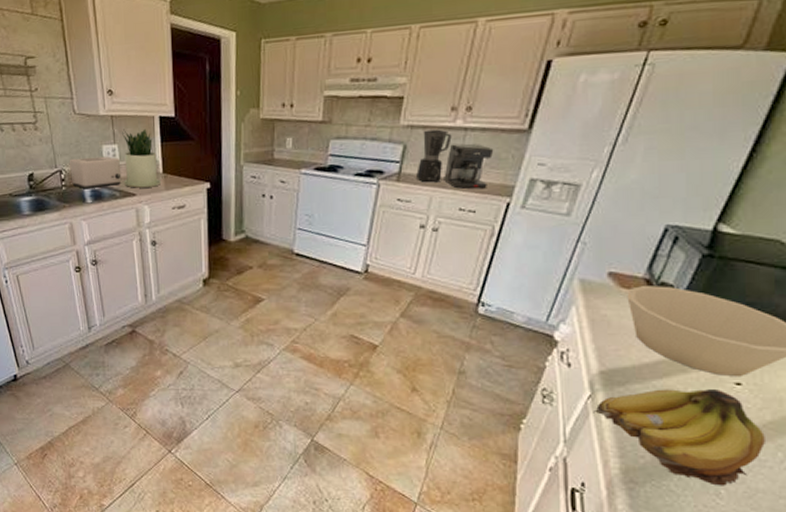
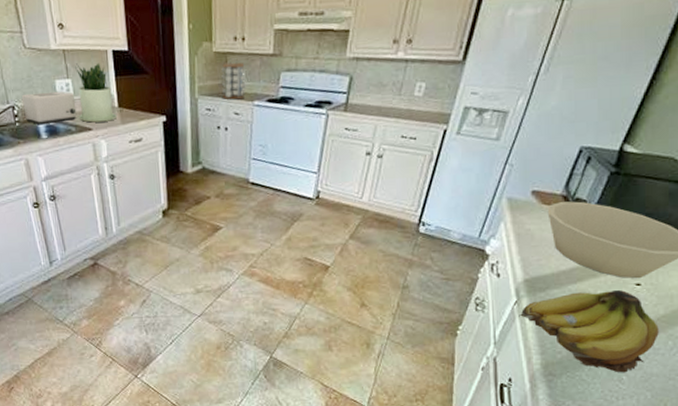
spice rack: none [267,125,293,168] -> present [221,58,246,100]
blender: present [416,129,452,183] -> none [362,61,394,112]
coffee maker: present [444,143,494,189] -> none [387,74,432,118]

